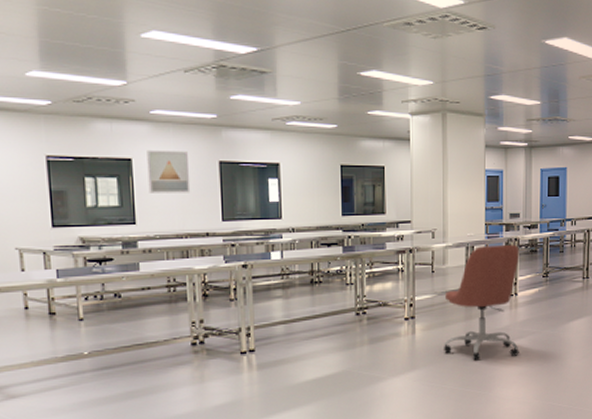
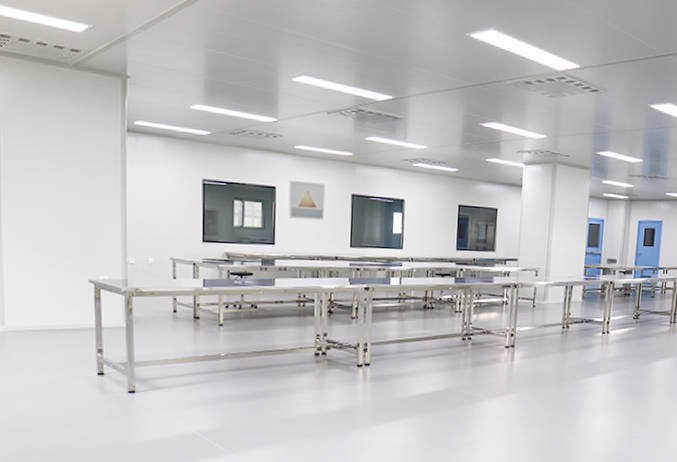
office chair: present [443,244,519,361] -> none [538,286,614,390]

